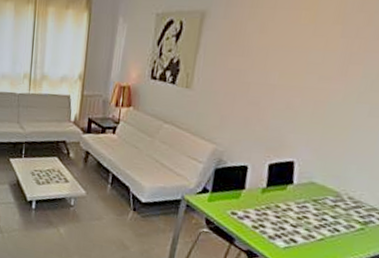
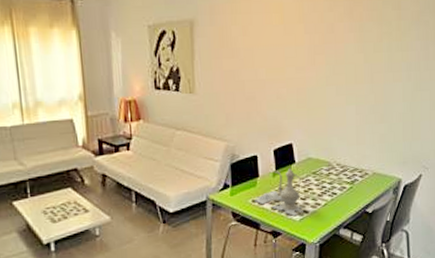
teapot: none [234,187,296,242] -> present [254,167,304,216]

